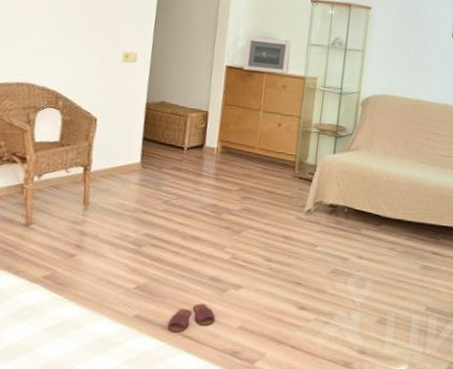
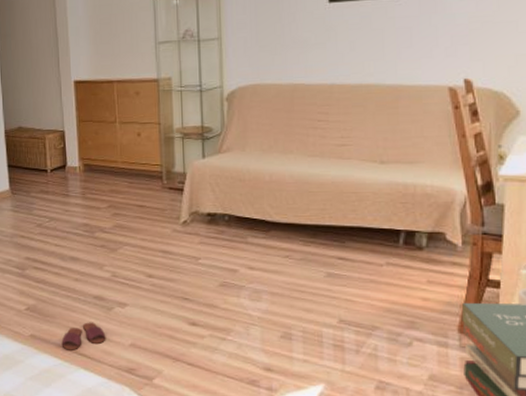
picture frame: present [243,35,291,75] -> none [90,43,138,83]

